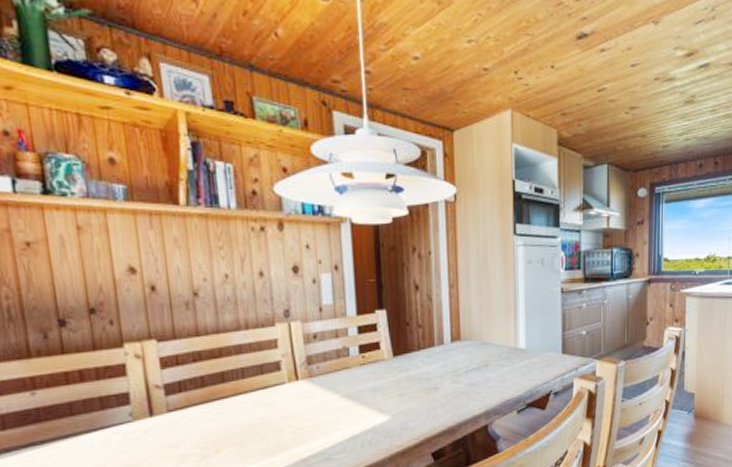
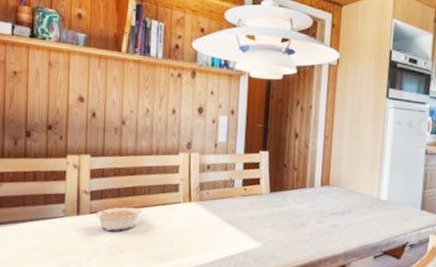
legume: none [168,397,238,430] -> present [91,206,143,231]

